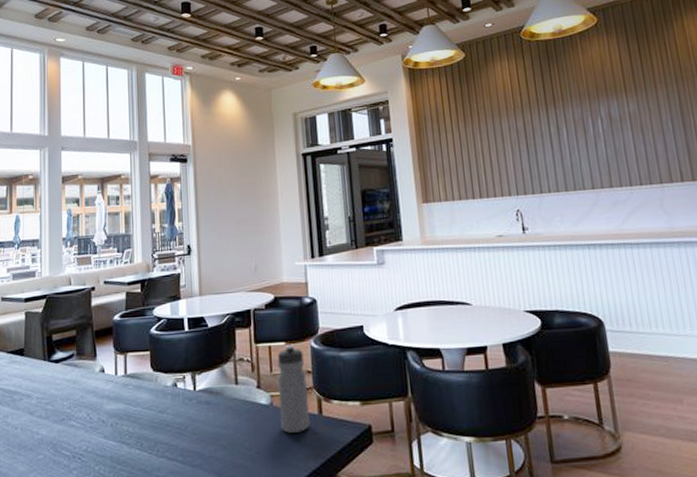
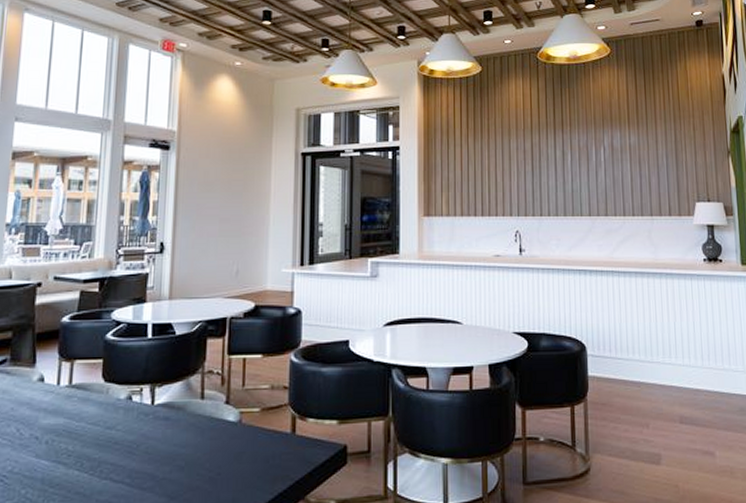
water bottle: present [277,344,310,433] -> none [248,357,282,453]

